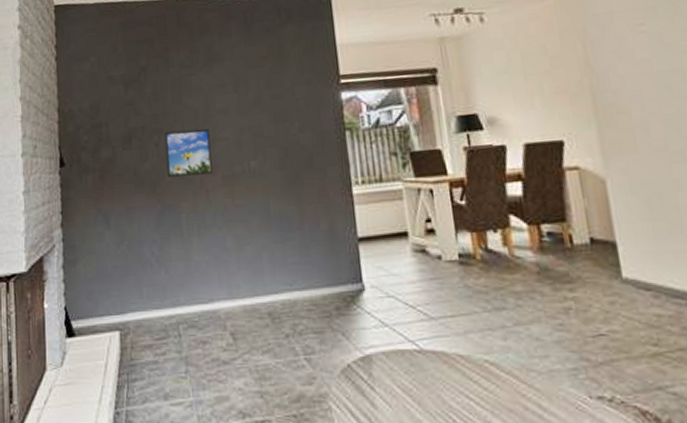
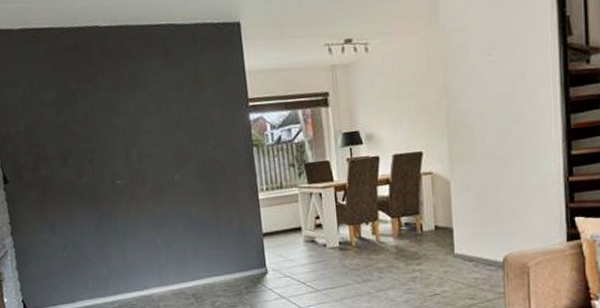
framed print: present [165,128,213,178] -> none [97,147,142,190]

